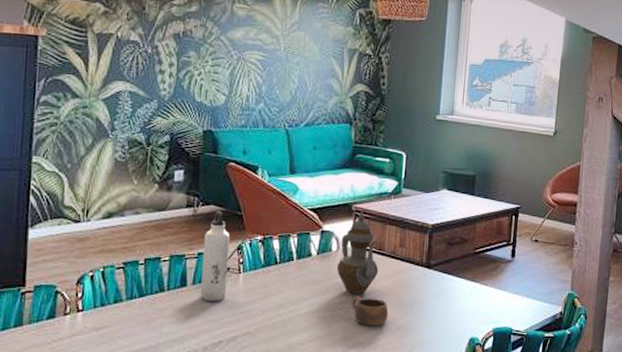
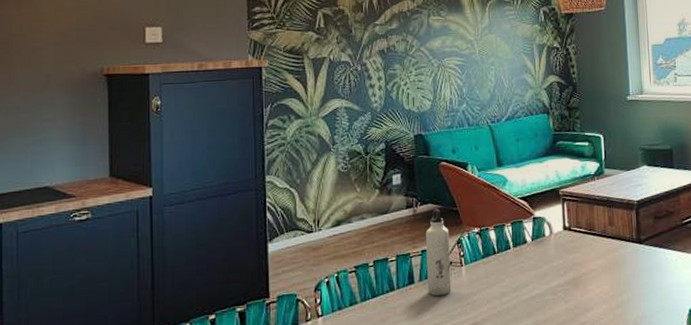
teapot: present [336,212,379,294] -> none [551,195,592,276]
cup: present [351,295,389,326] -> none [570,277,607,306]

